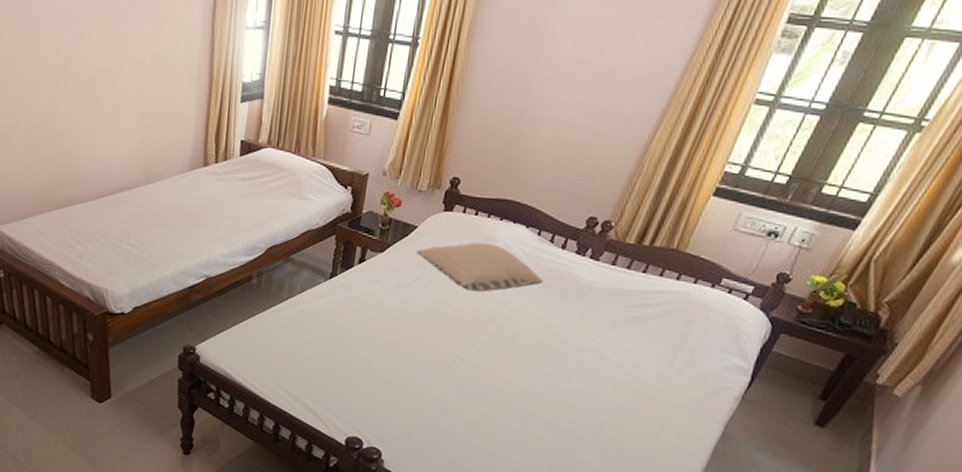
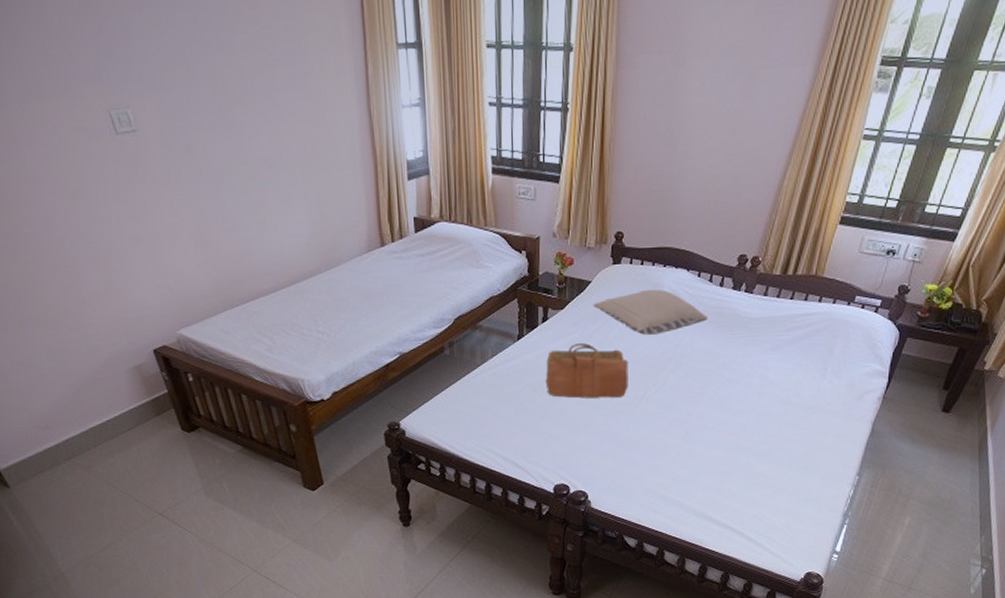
handbag: none [353,290,447,355] -> present [545,343,628,399]

